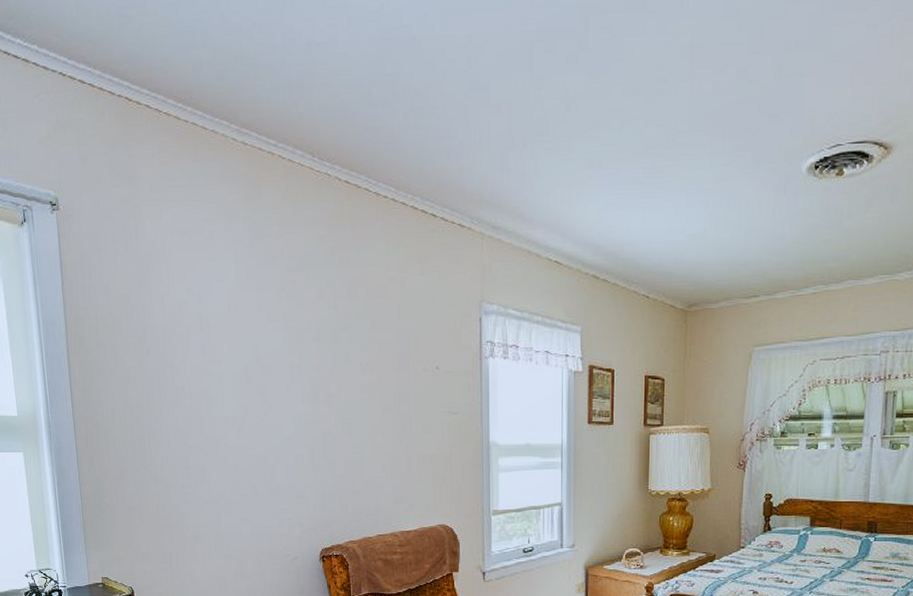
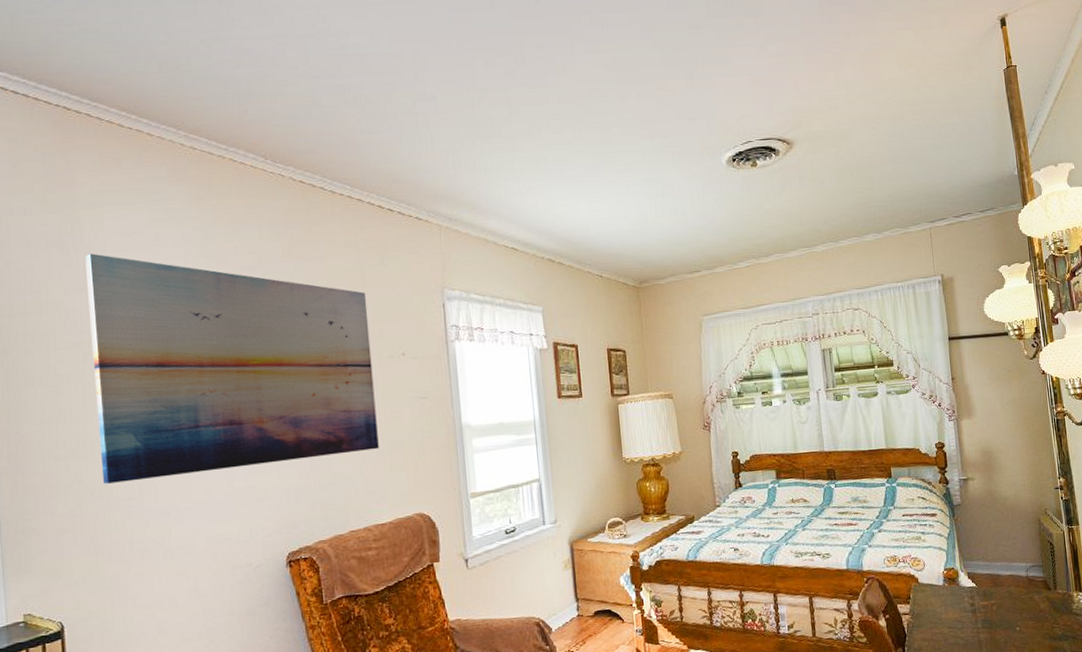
wall art: none [147,250,409,472] -> present [85,253,379,485]

